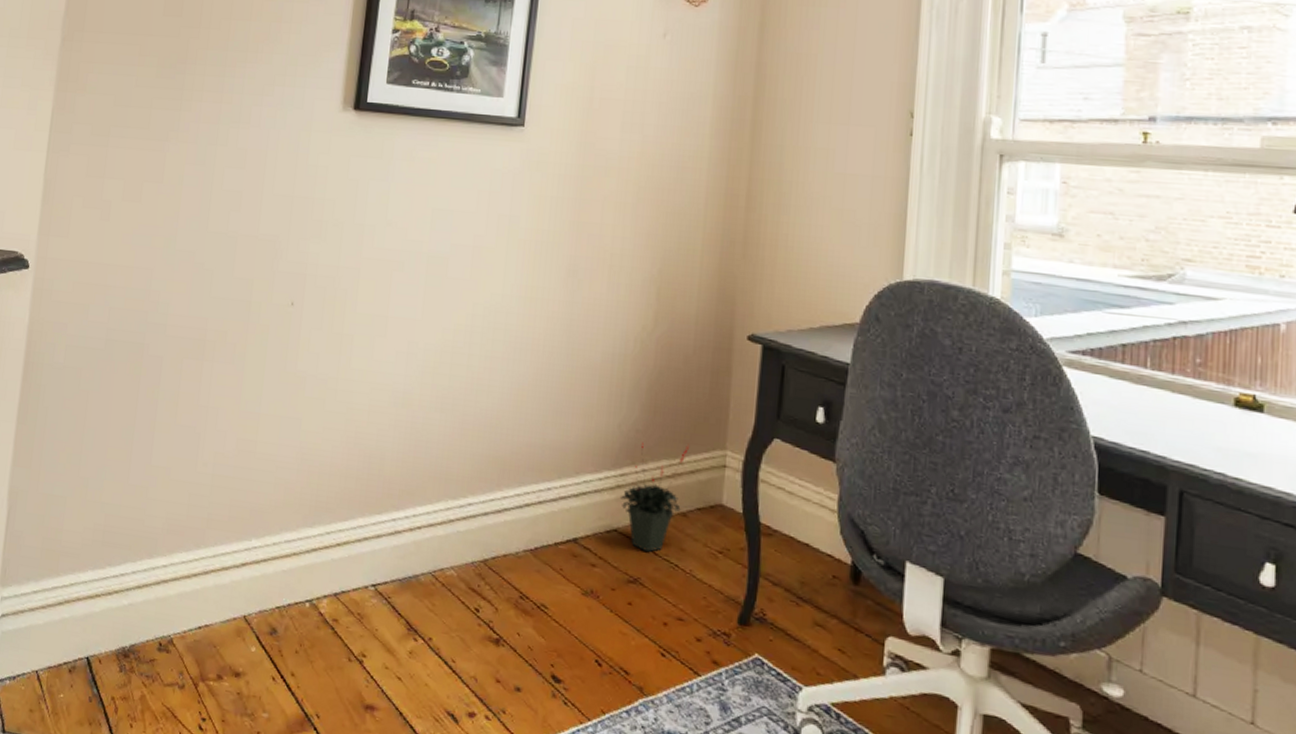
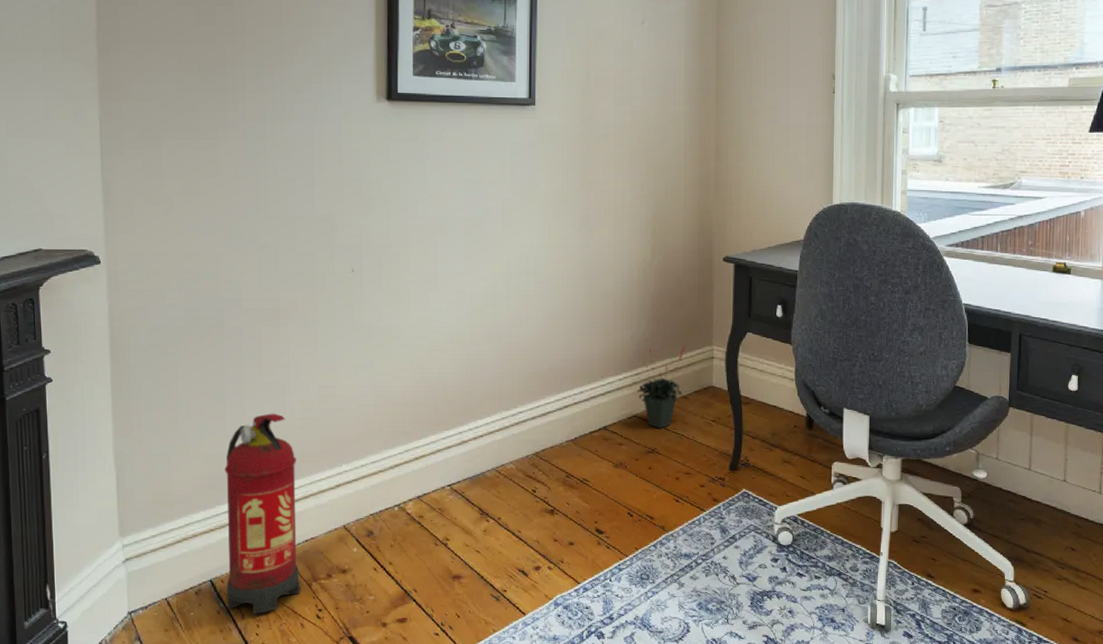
fire extinguisher: none [100,463,201,711] -> present [225,413,300,615]

